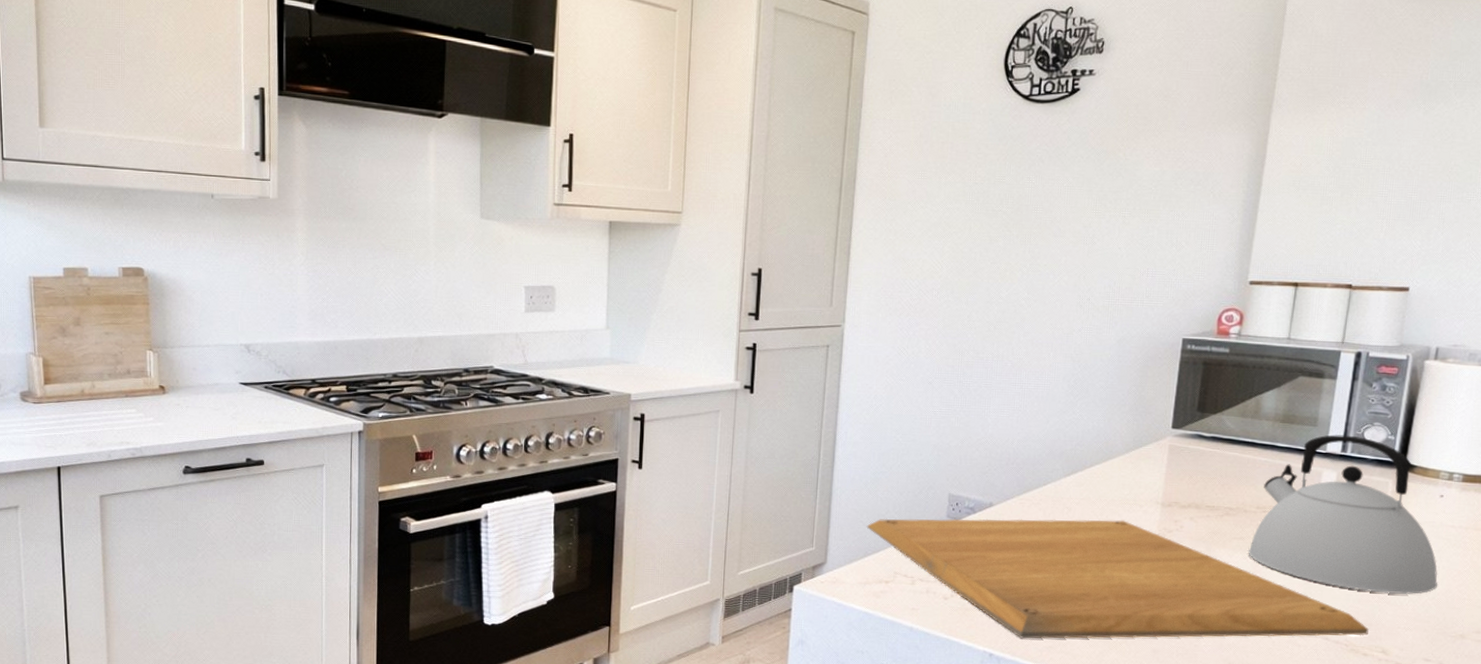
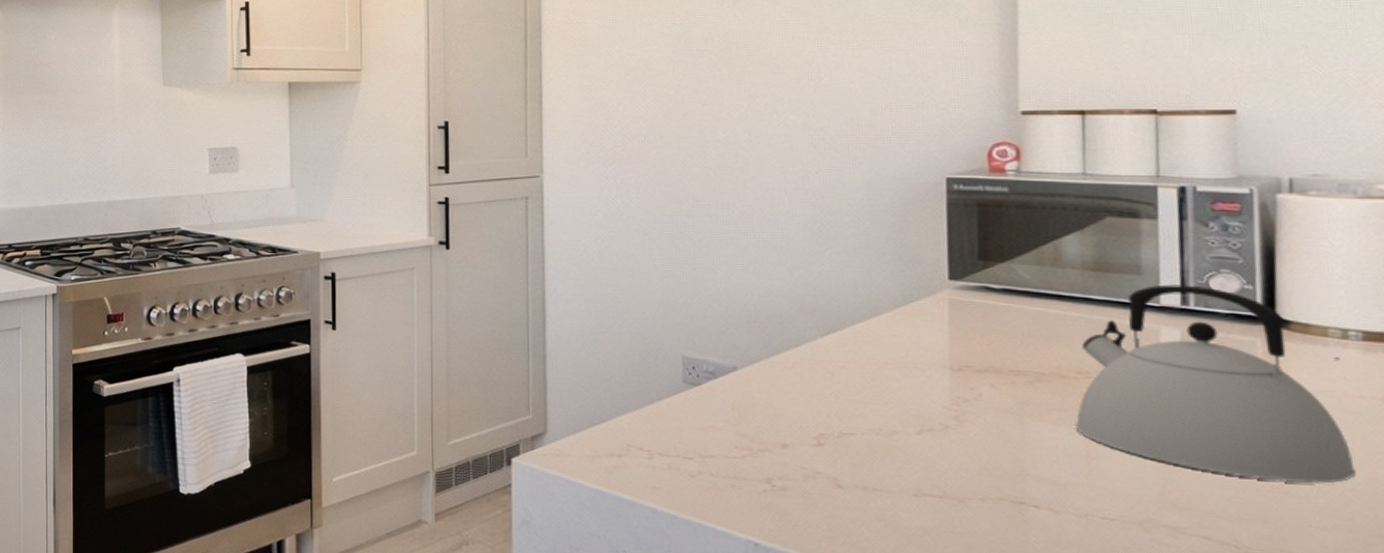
chopping board: present [866,518,1369,639] -> none [589,383,1266,536]

